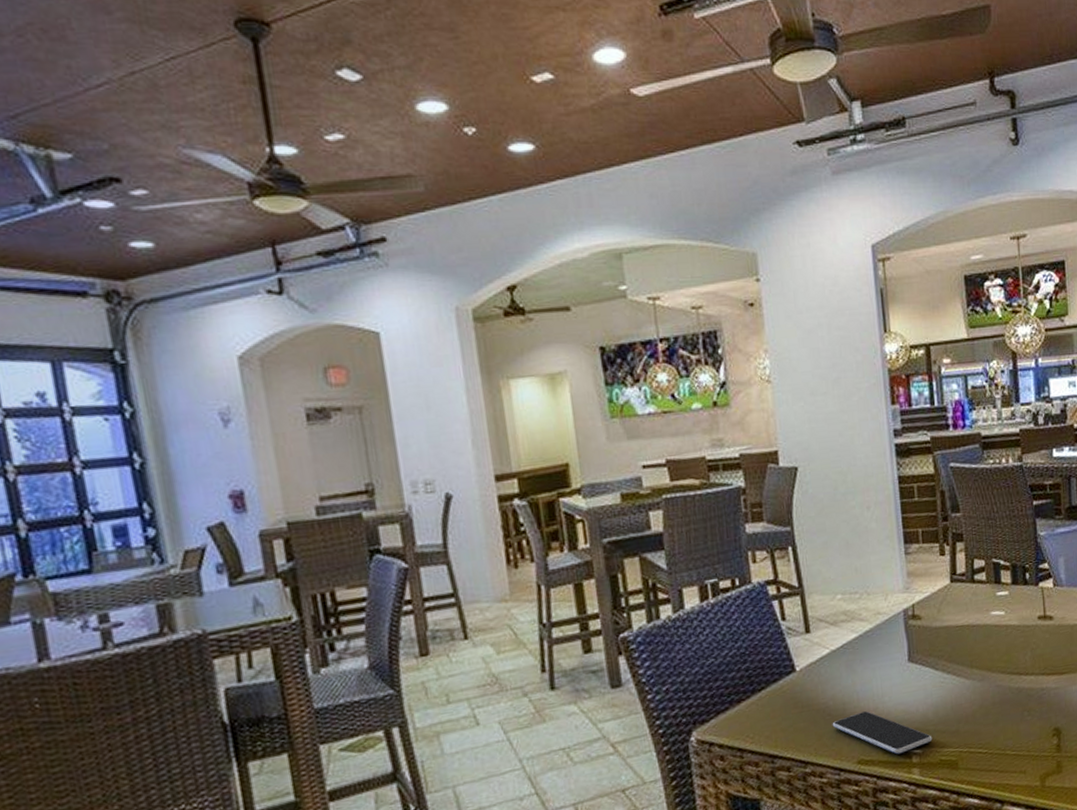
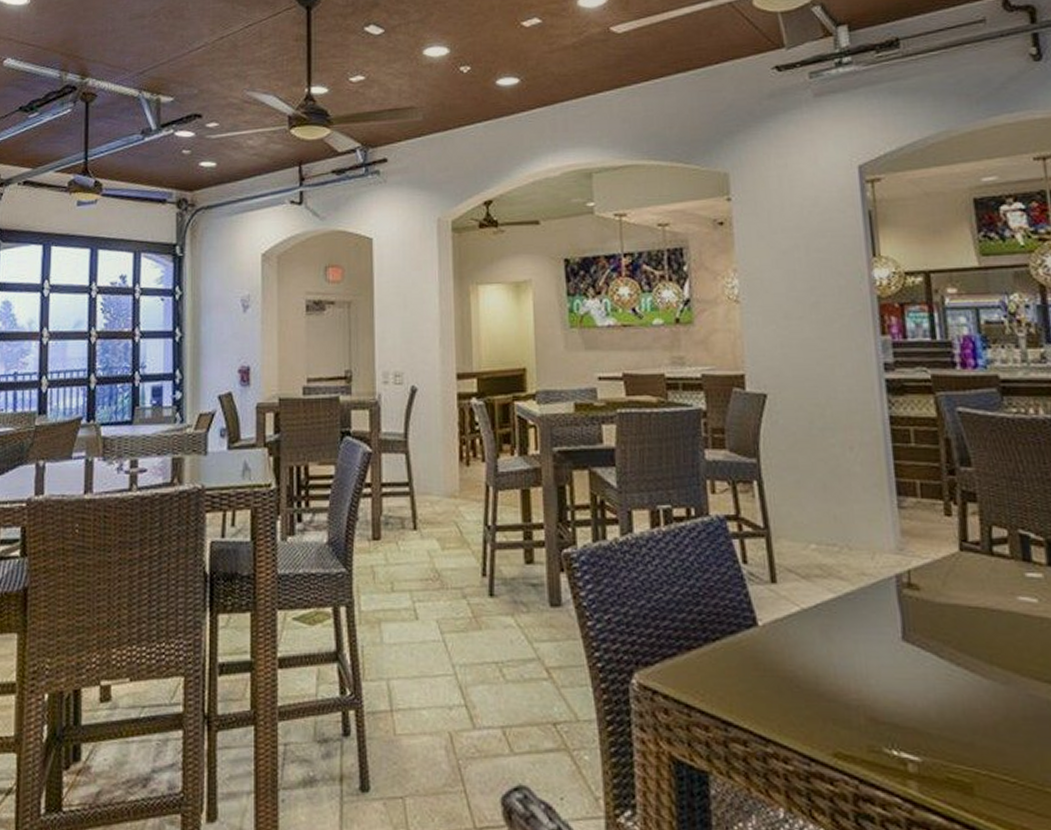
smartphone: present [832,711,933,755] -> none [801,692,936,757]

